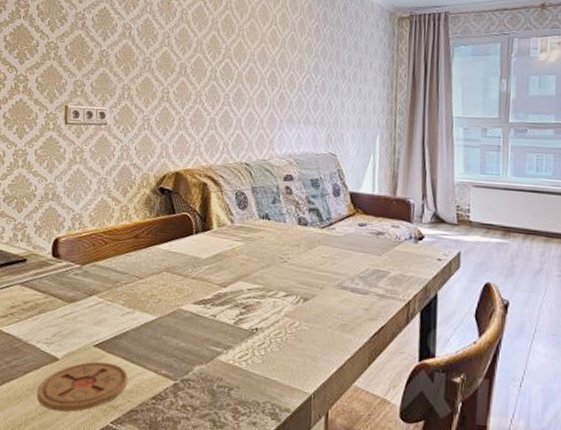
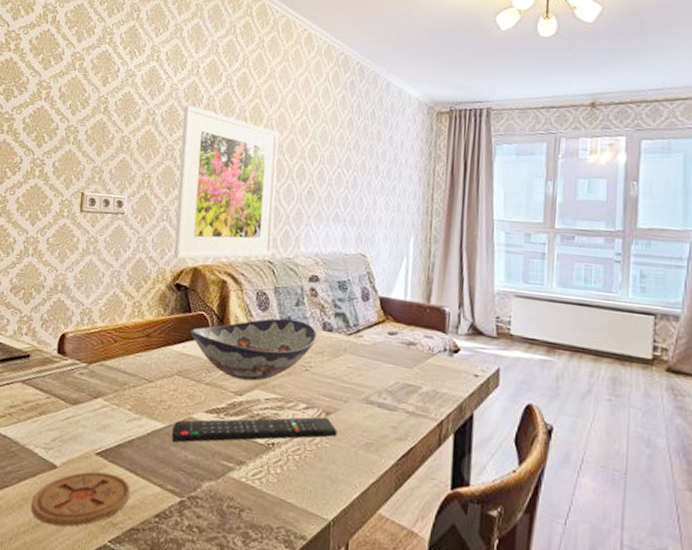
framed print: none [156,18,251,165] -> present [173,105,279,260]
remote control: none [163,302,315,333] -> present [171,416,337,443]
decorative bowl: none [176,215,294,274] -> present [190,318,318,381]

